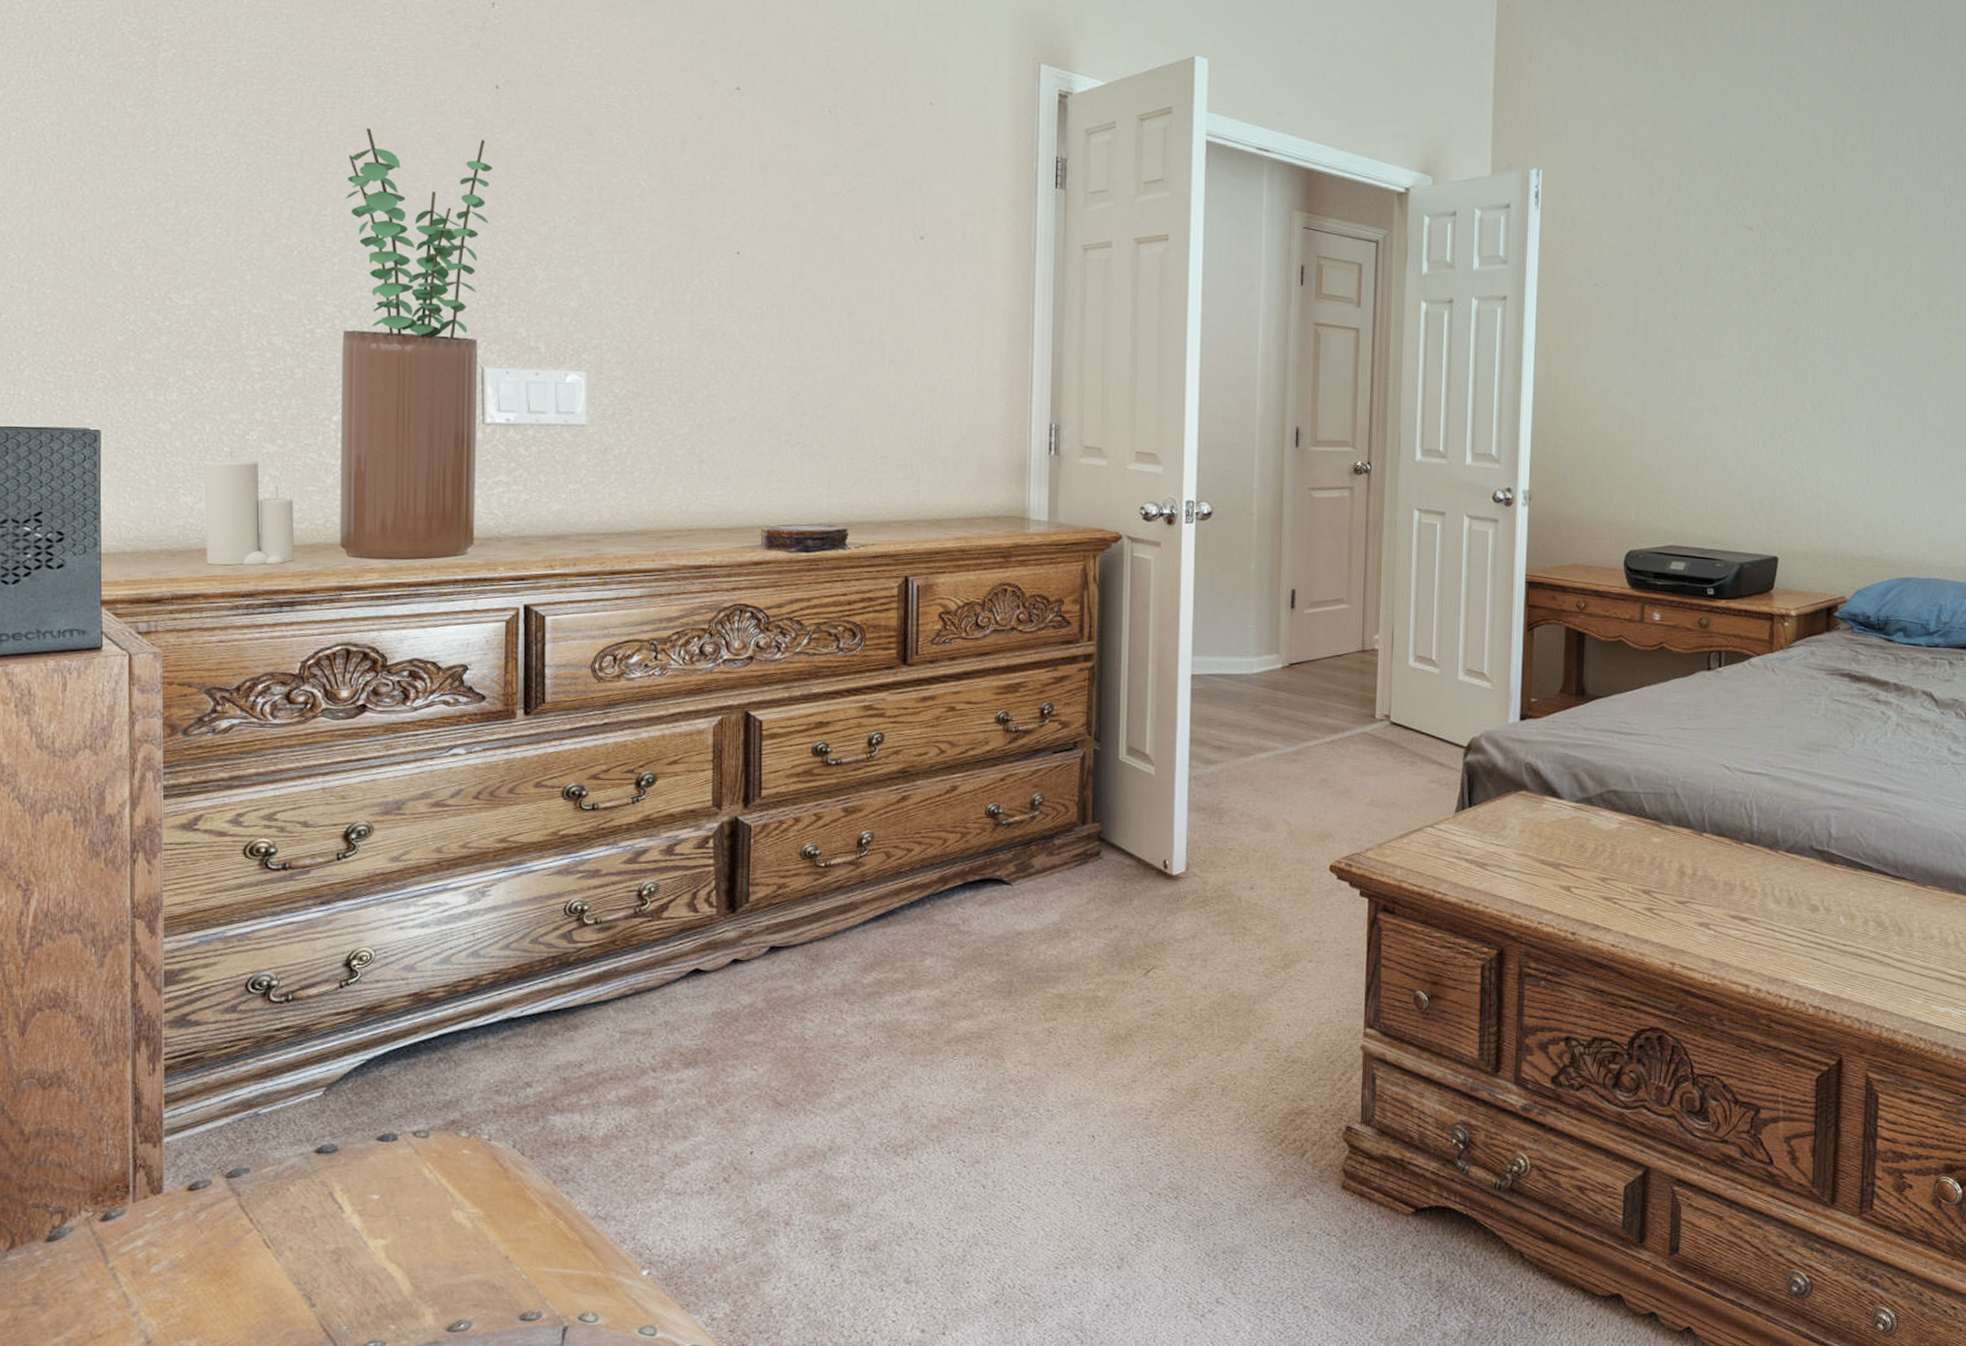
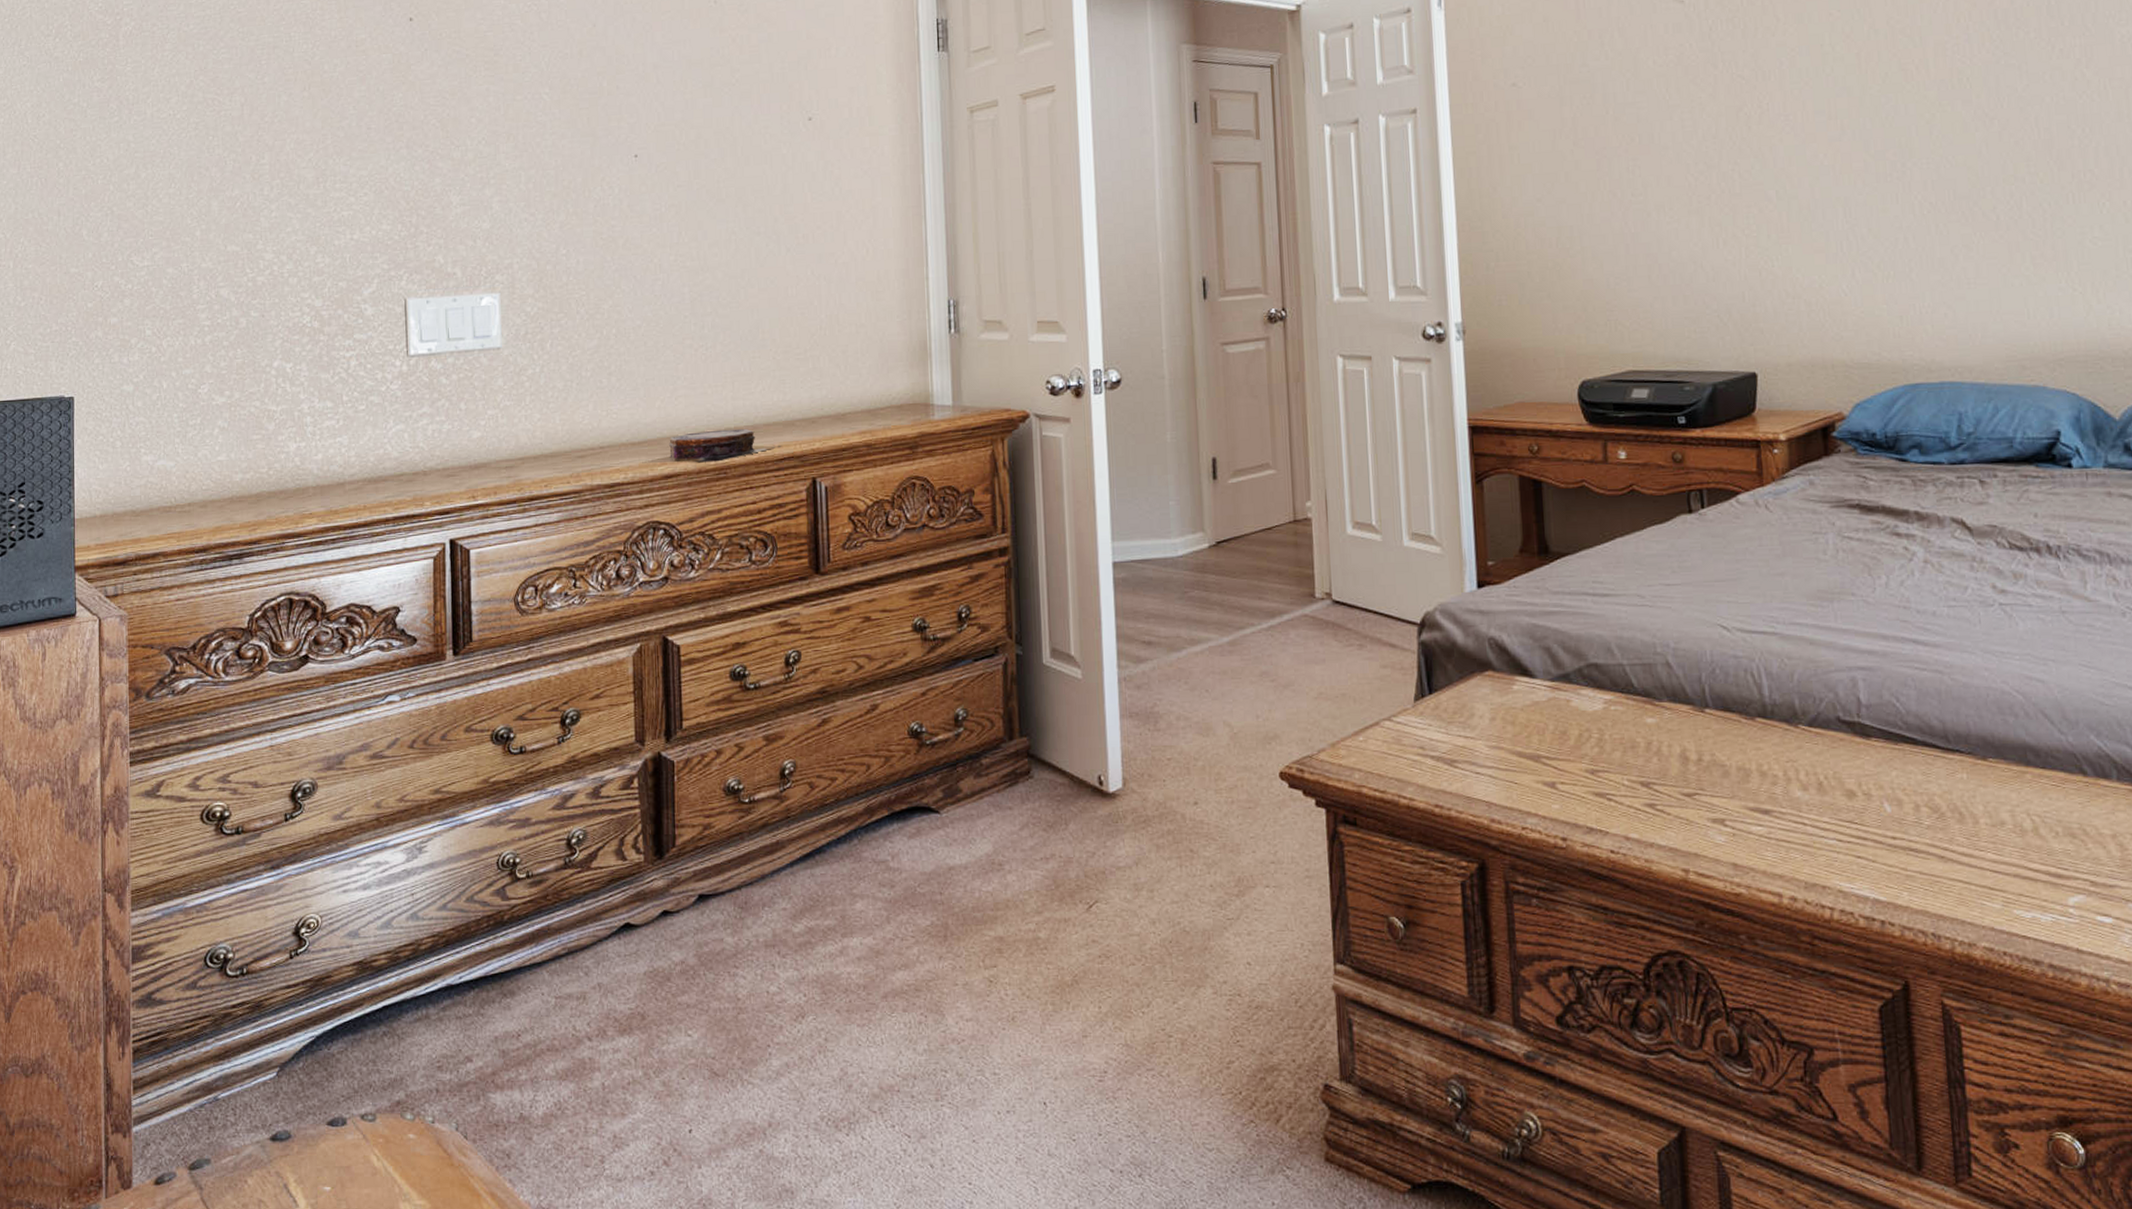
candle: present [204,448,295,566] -> none [162,404,242,523]
vase: present [340,128,493,561] -> none [280,73,410,505]

